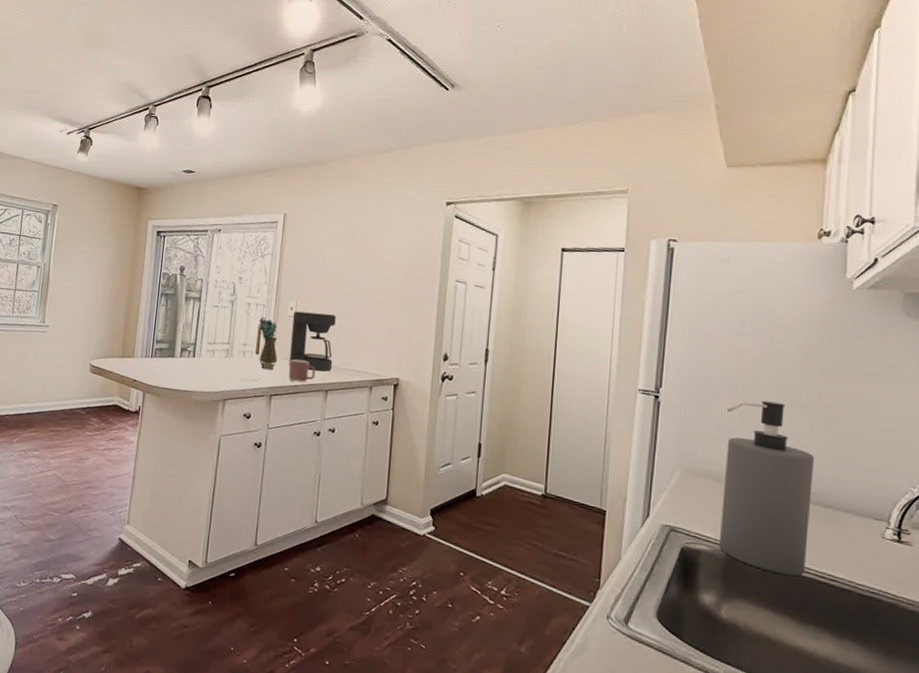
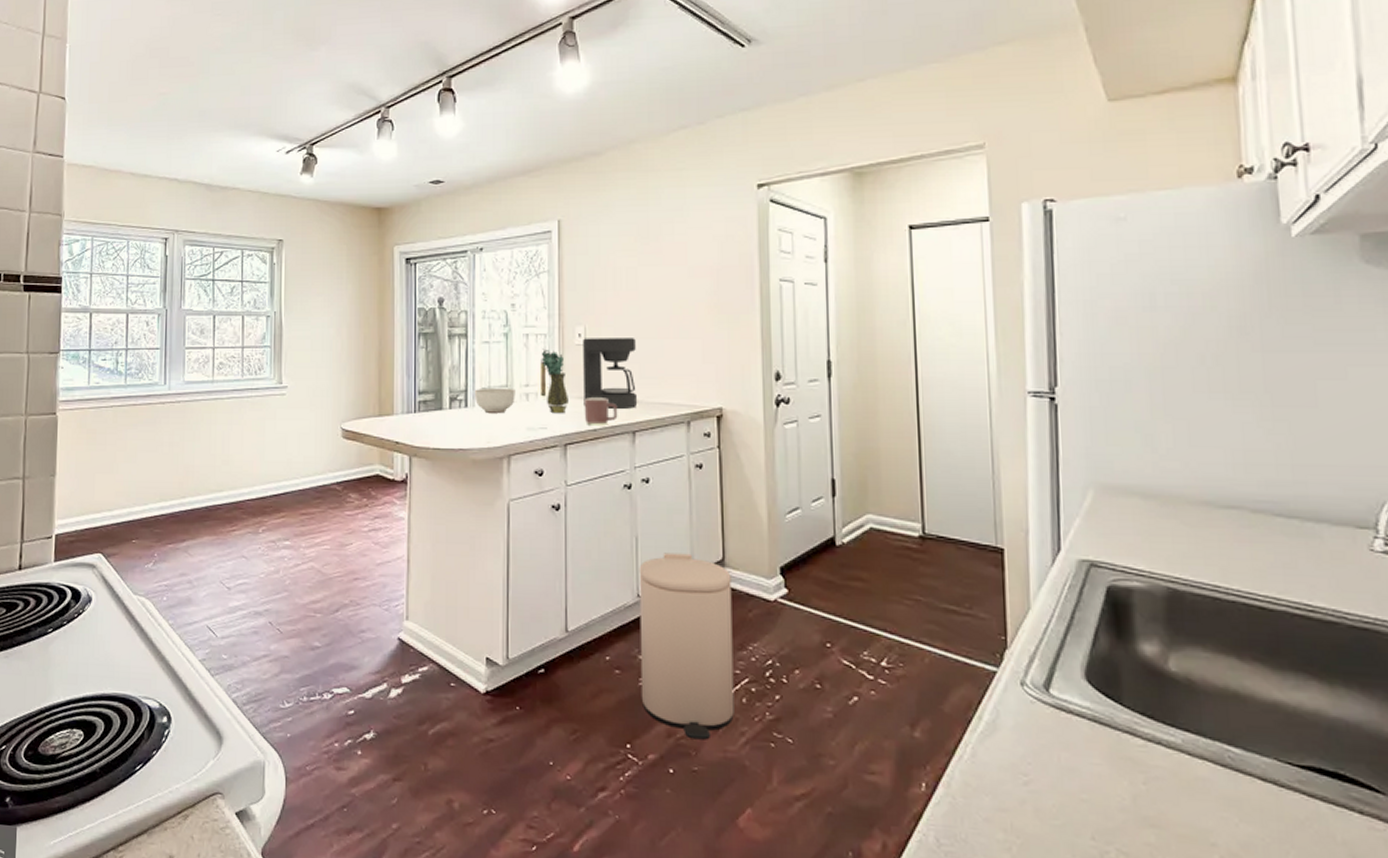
bowl: none [201,343,235,365] -> present [474,387,515,413]
pedal bin: none [309,489,392,641] -> present [639,552,734,740]
soap dispenser: present [718,400,815,577] -> none [1146,390,1273,611]

